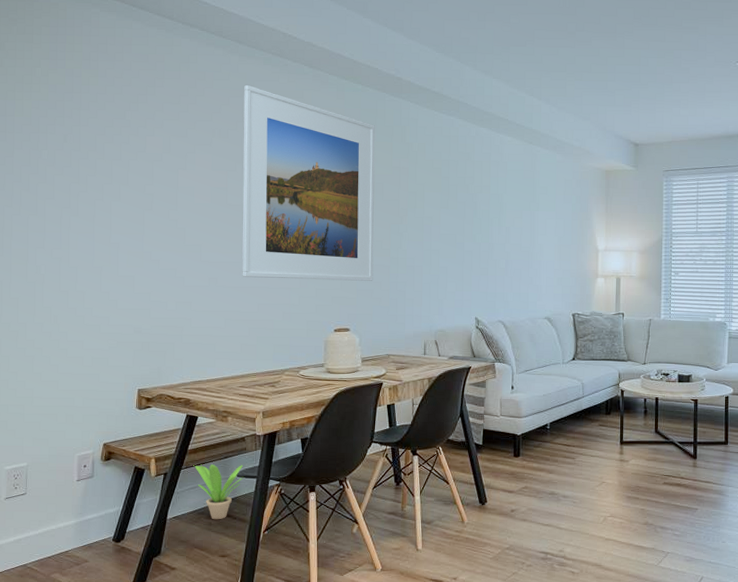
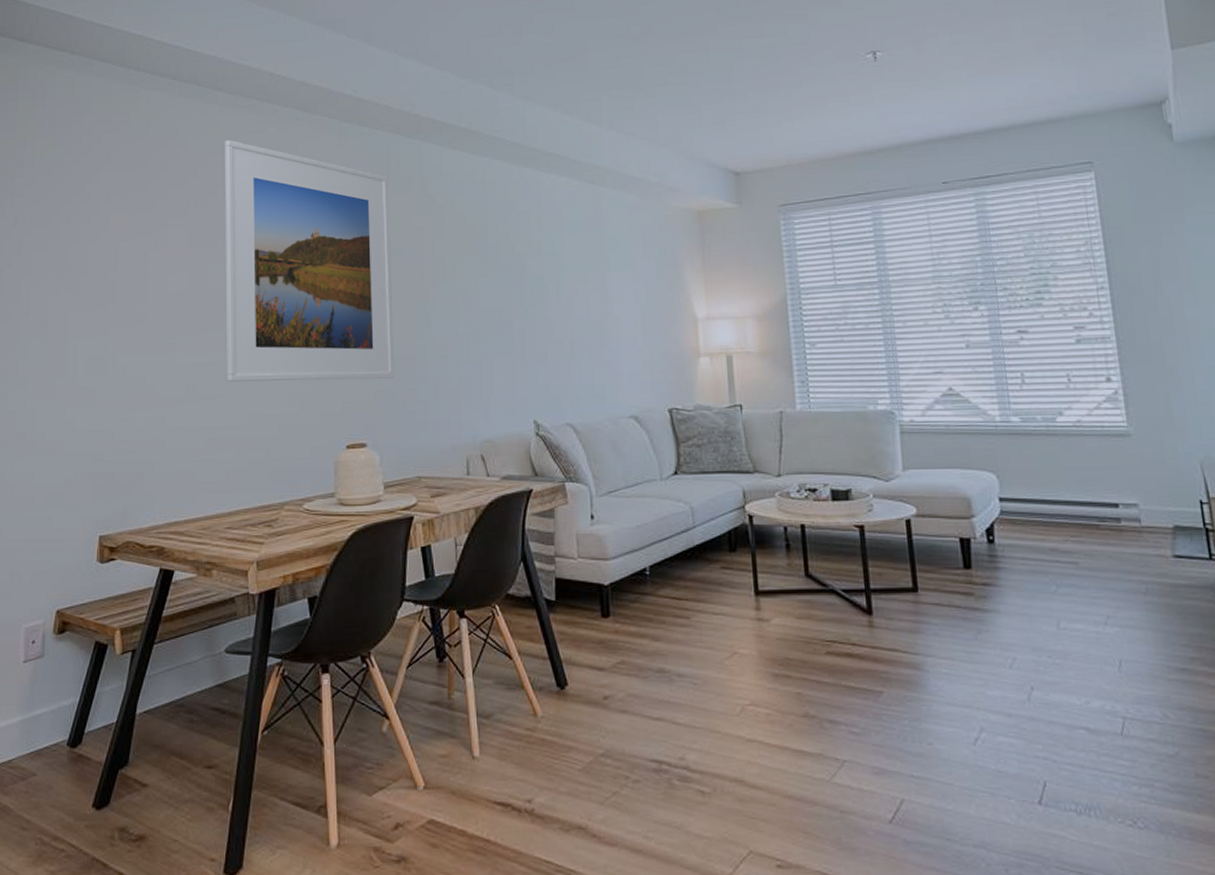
potted plant: present [193,464,243,520] -> none [169,636,234,715]

